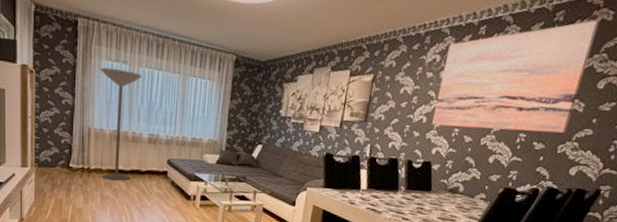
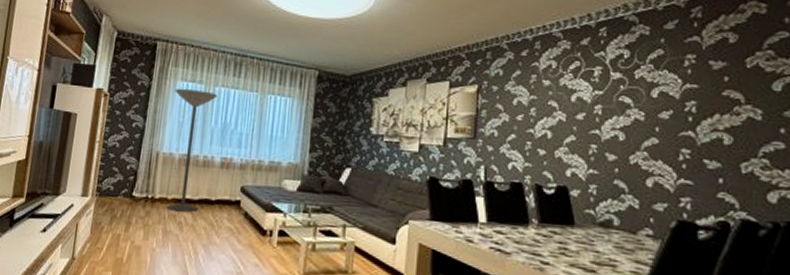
wall art: present [432,20,600,134] -> none [560,14,751,149]

